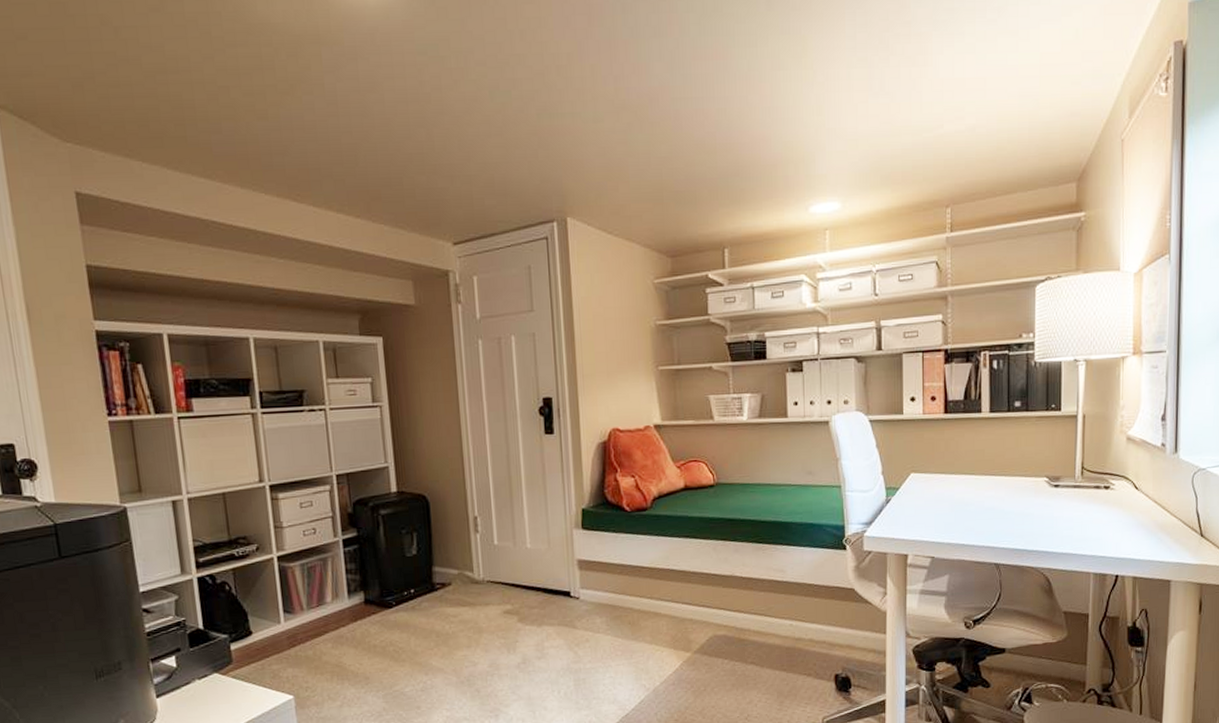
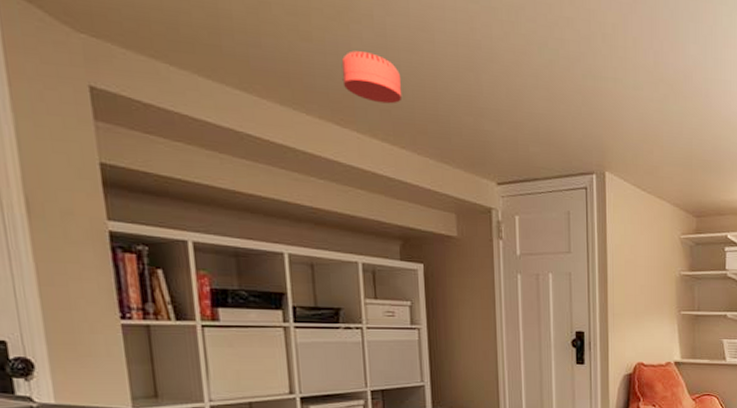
smoke detector: none [296,122,356,173] -> present [341,51,403,104]

